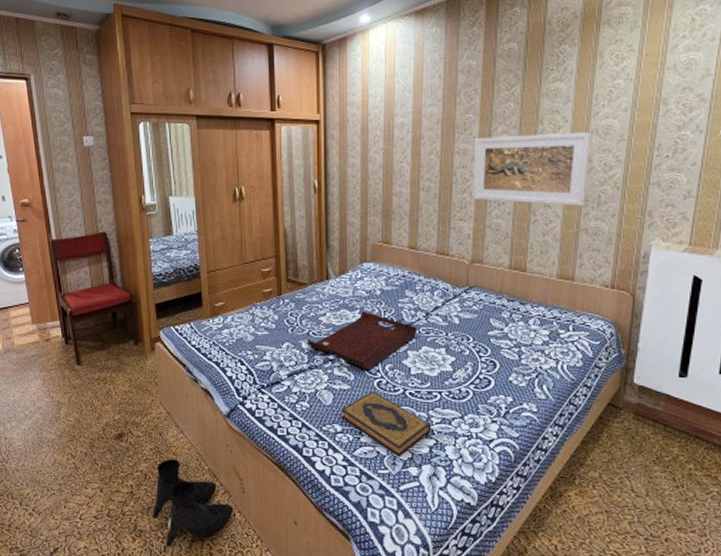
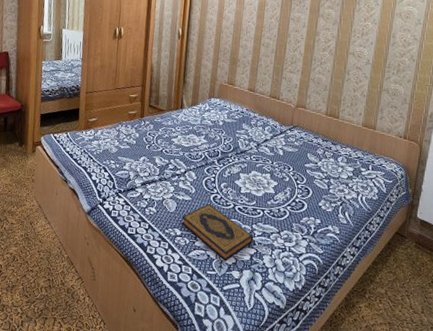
boots: present [152,459,234,546] -> none [15,245,85,322]
serving tray: present [308,310,417,371] -> none [160,136,249,186]
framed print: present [473,132,591,207] -> none [301,9,396,72]

